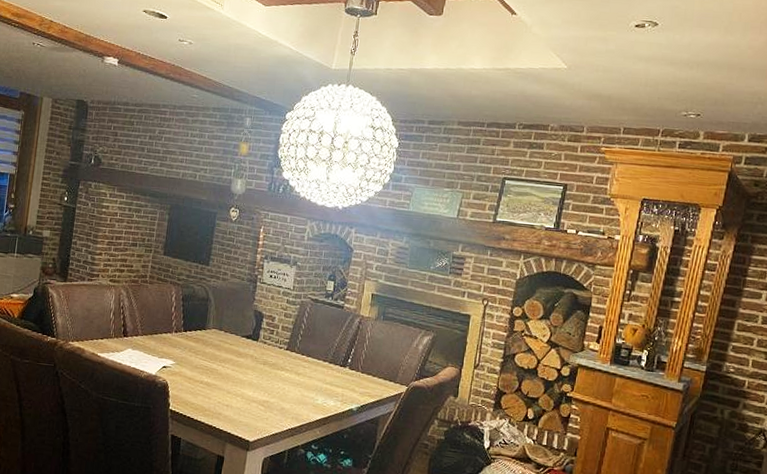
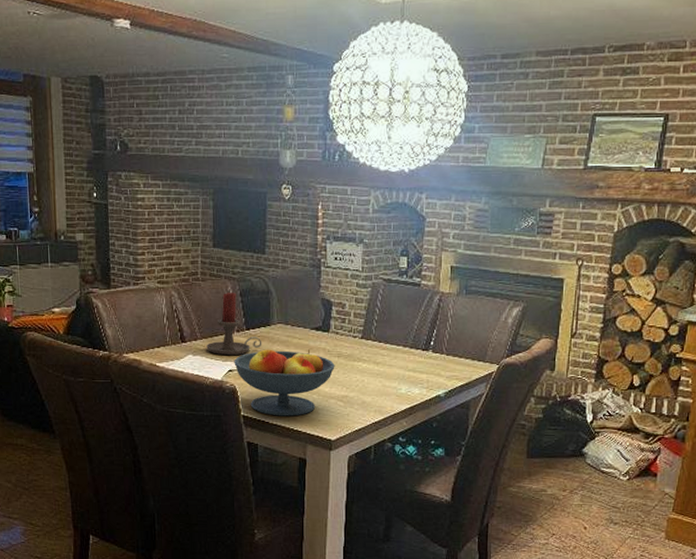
candle holder: none [145,296,197,354] -> present [206,293,262,356]
fruit bowl: none [168,350,260,415] -> present [234,349,335,416]

